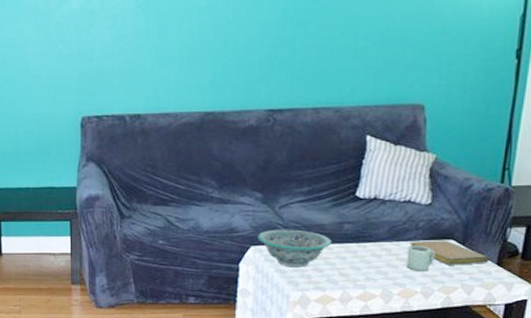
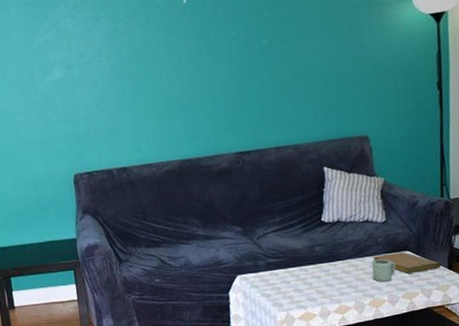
decorative bowl: present [258,229,332,268] -> none [242,256,307,291]

